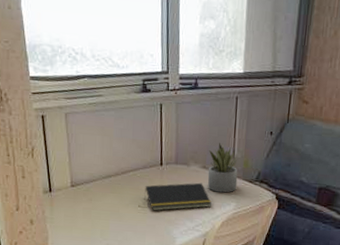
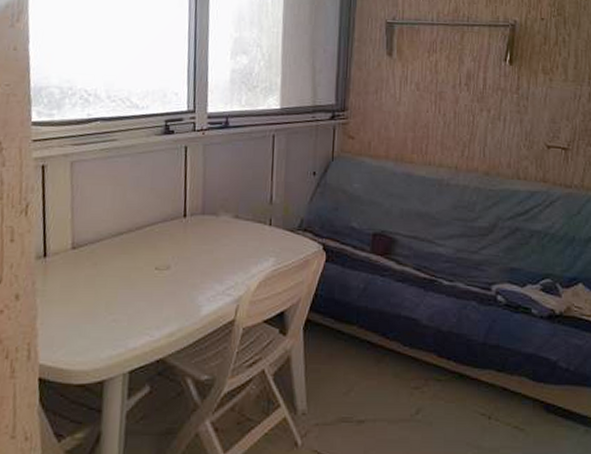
notepad: present [144,182,213,211] -> none [163,235,247,274]
succulent plant: present [207,143,238,193] -> none [240,187,277,246]

